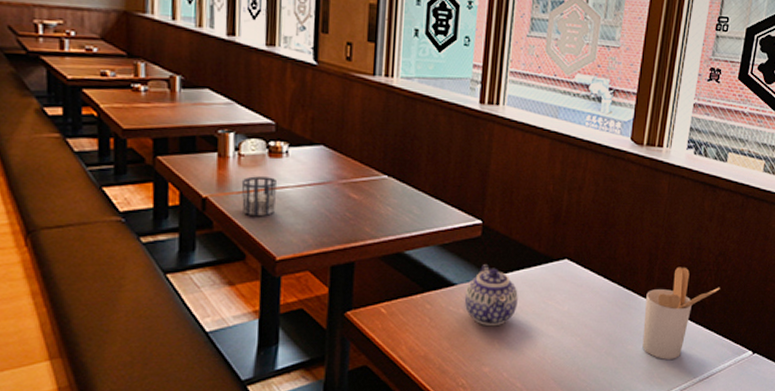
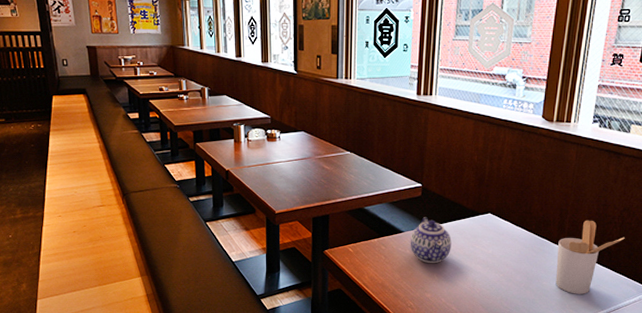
cup: present [241,176,276,217] -> none [250,155,273,183]

